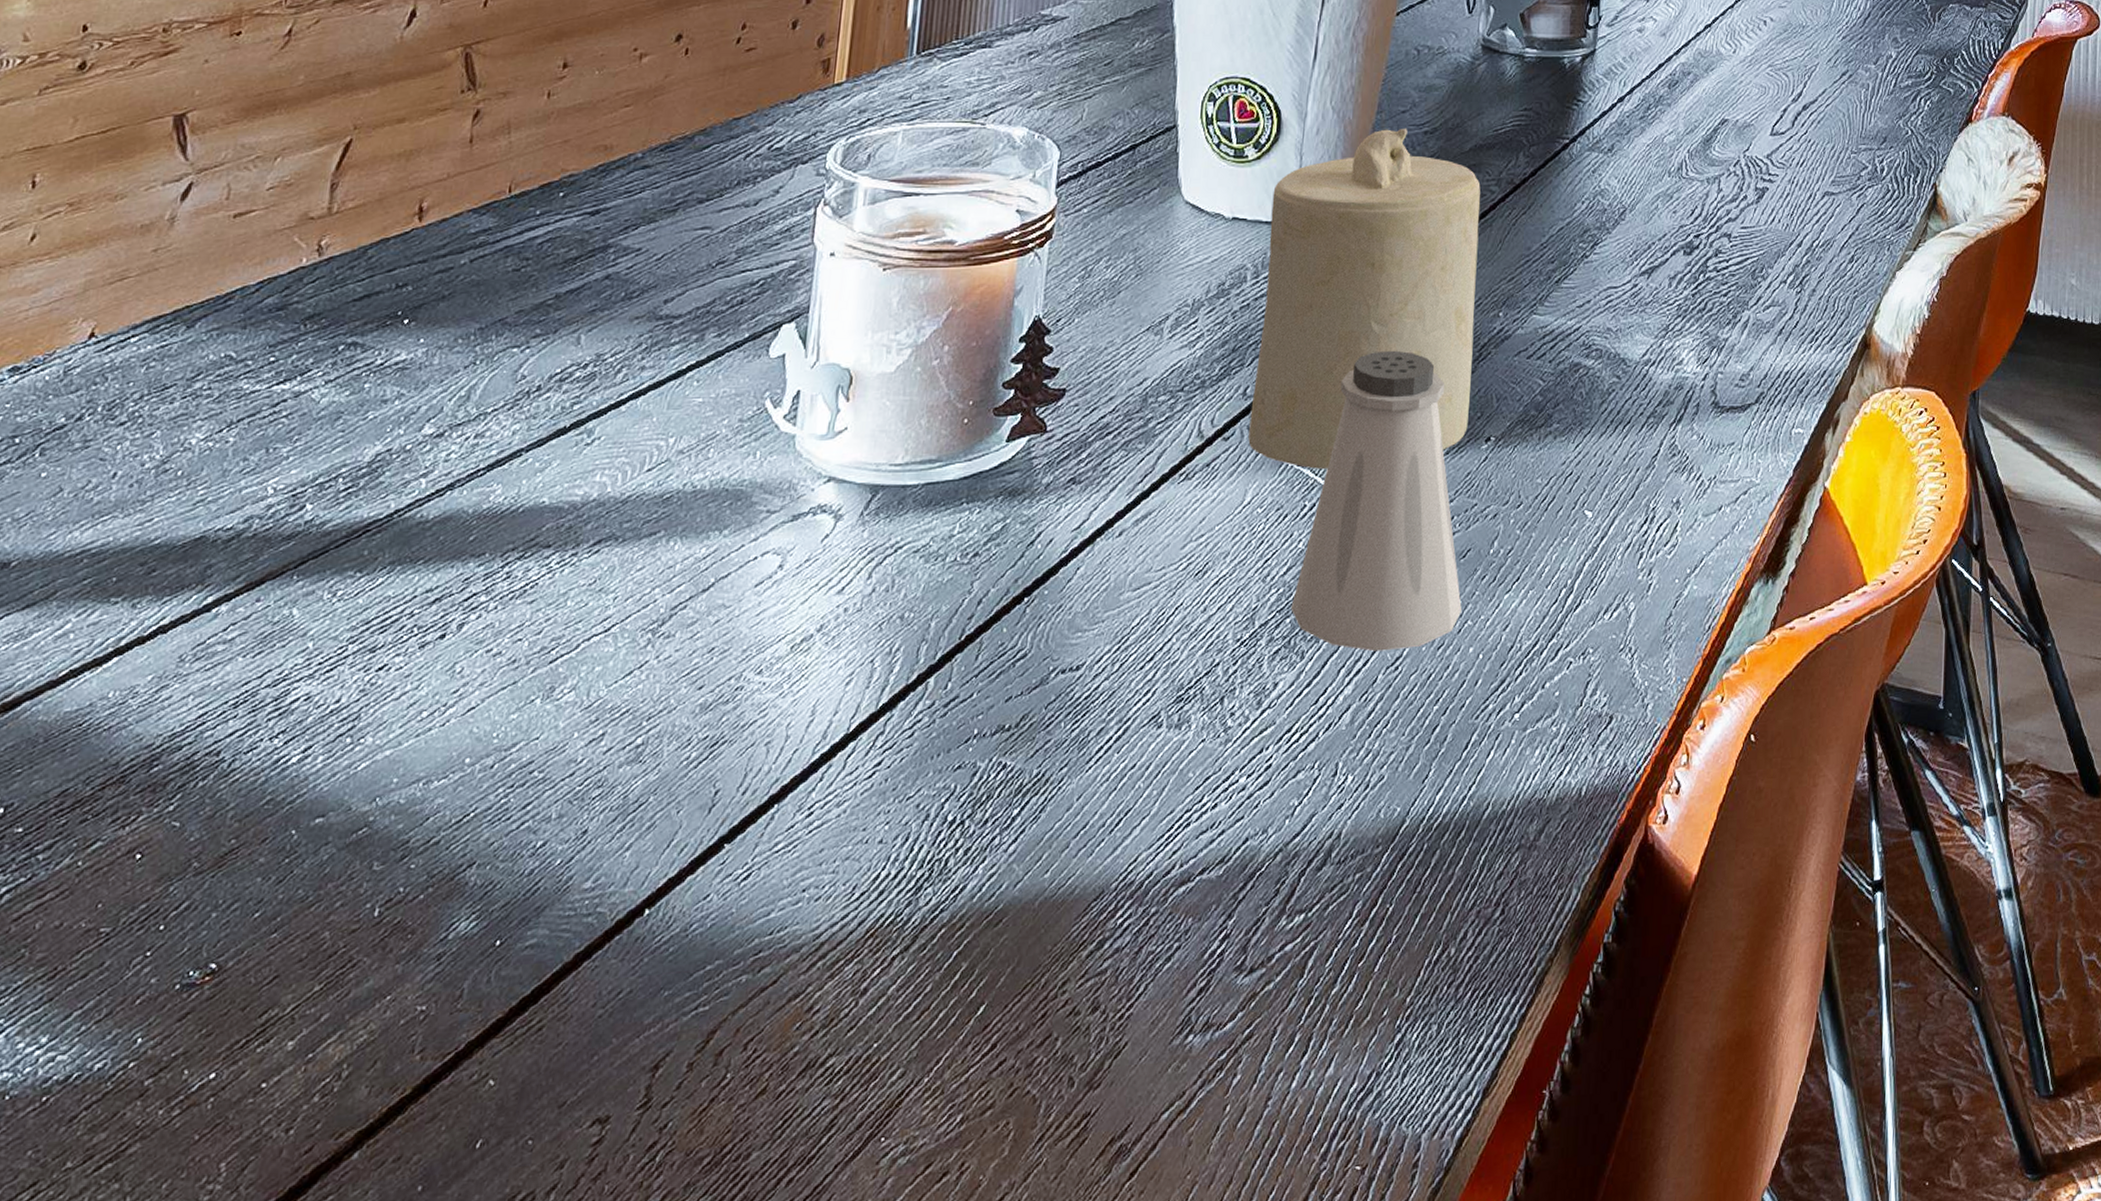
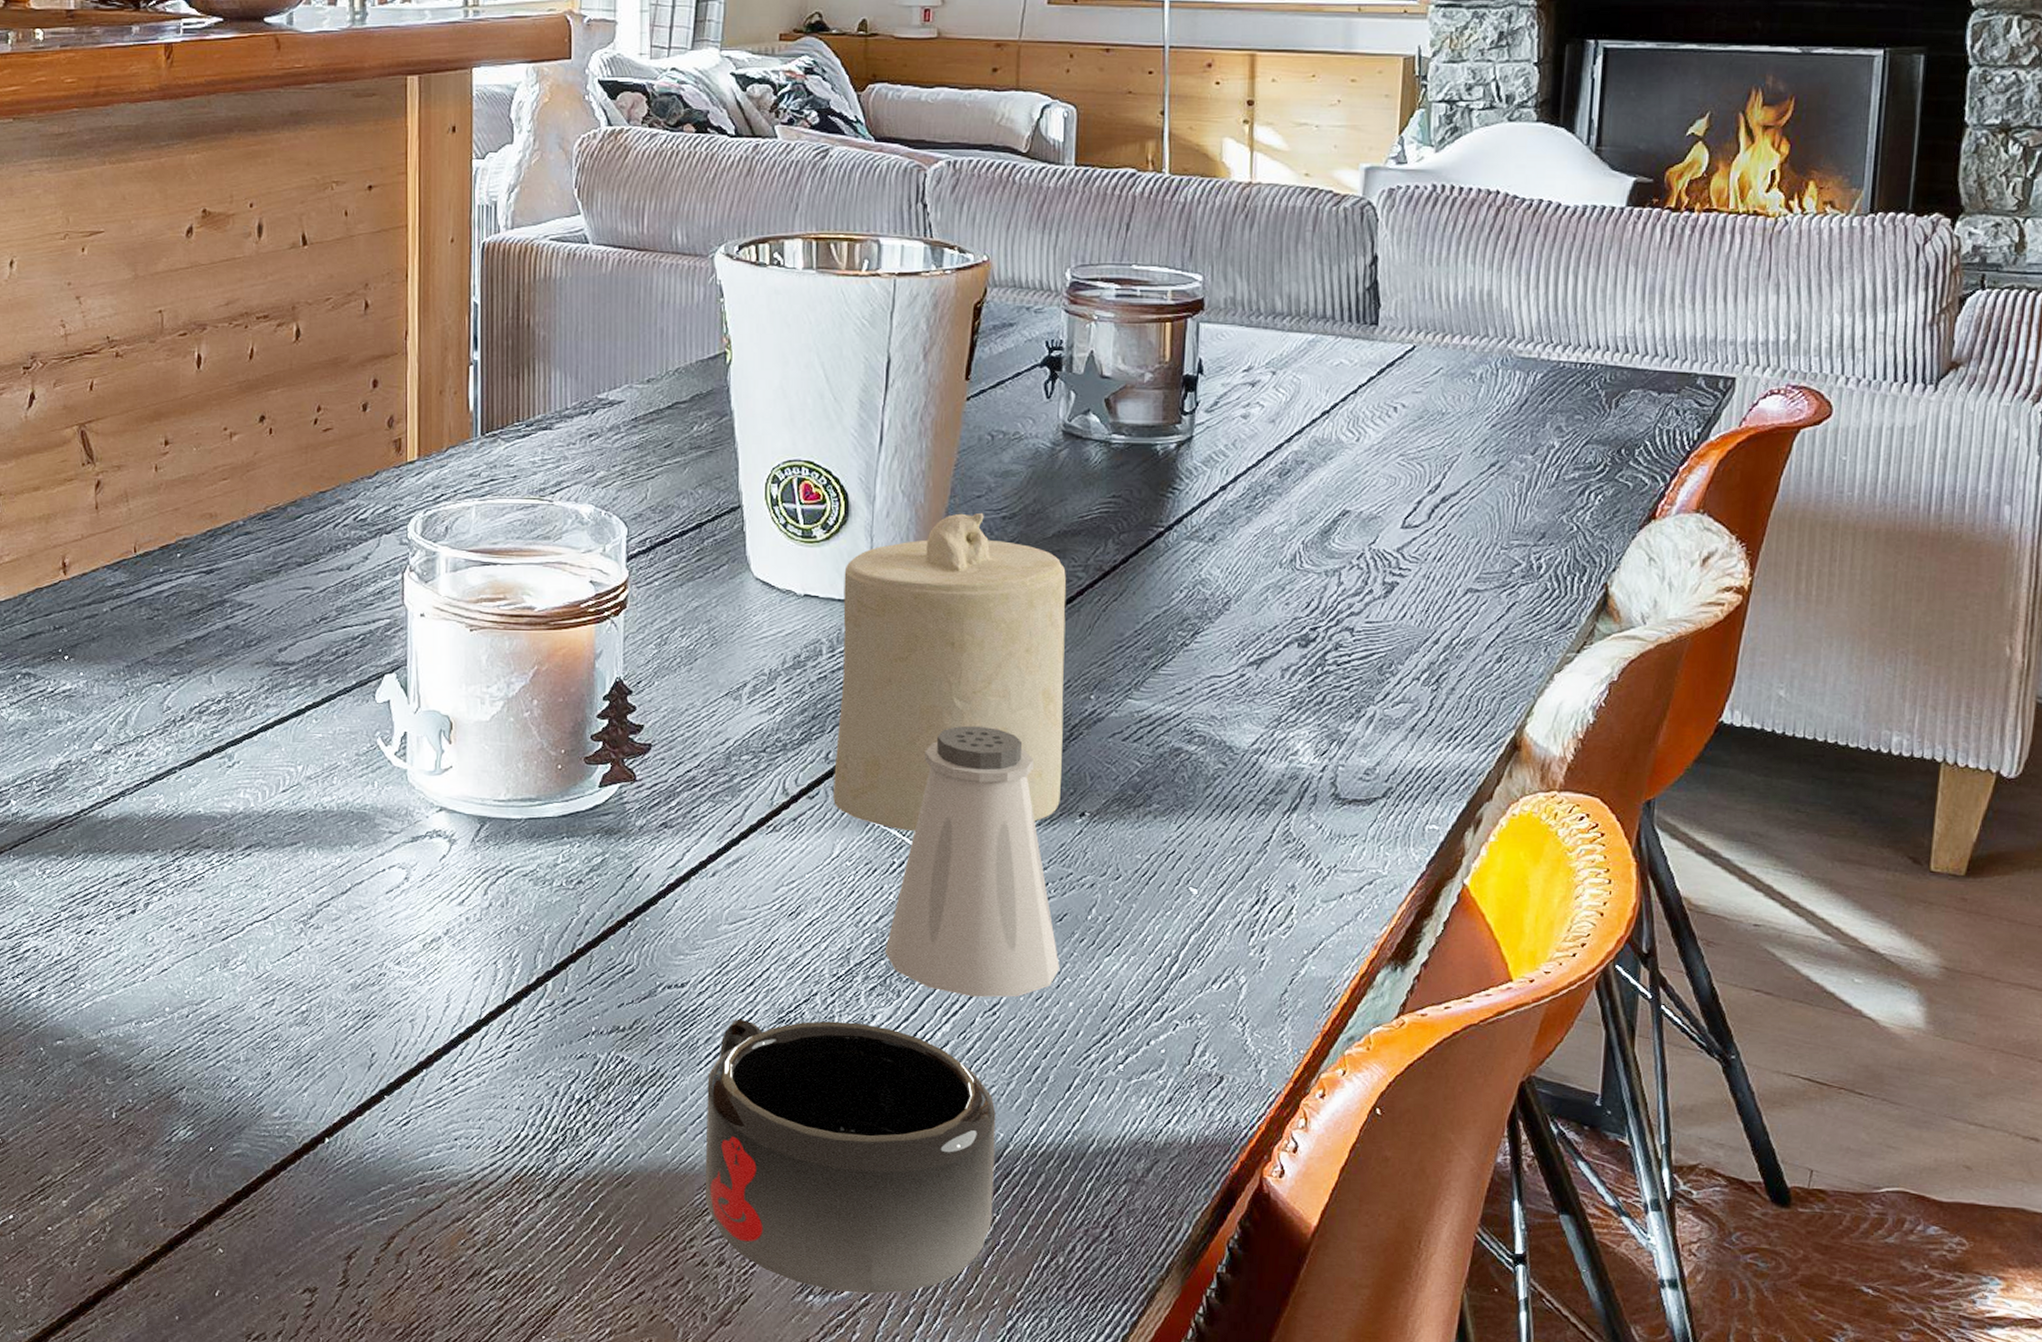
mug: none [1083,693,1394,1026] -> present [705,1018,996,1294]

